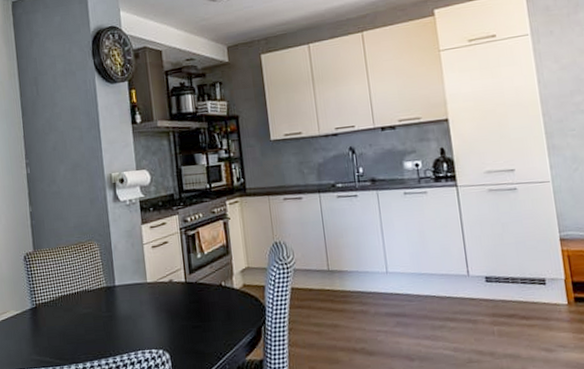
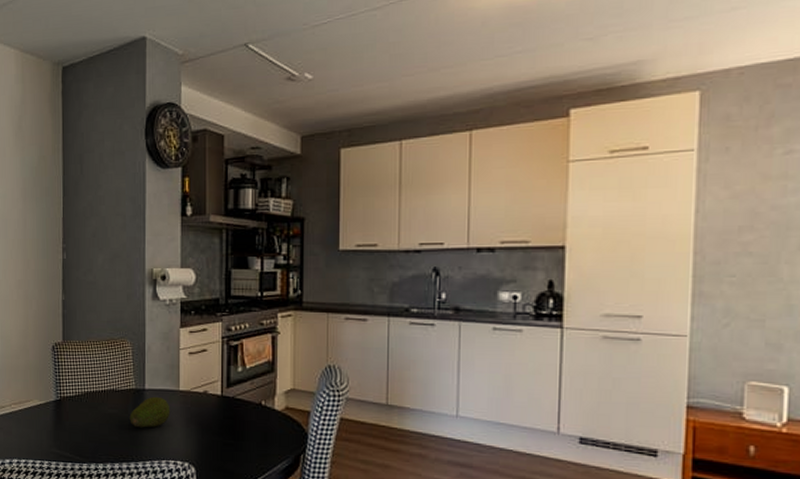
fruit: none [103,291,141,324] -> present [129,396,171,428]

